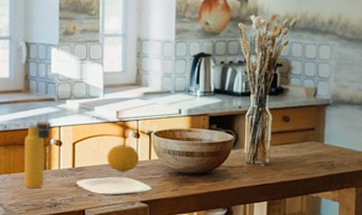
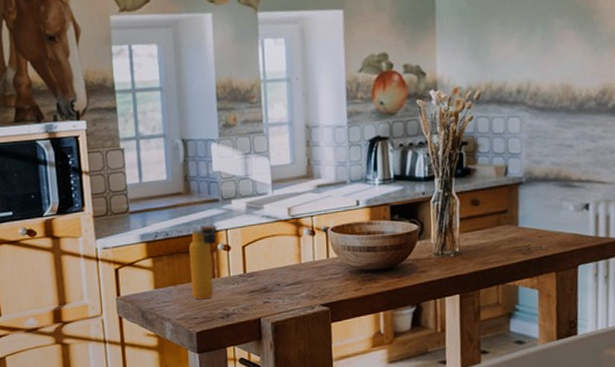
plate: present [75,176,151,196] -> none [248,279,332,302]
fruit: present [107,143,140,172] -> none [280,242,317,274]

